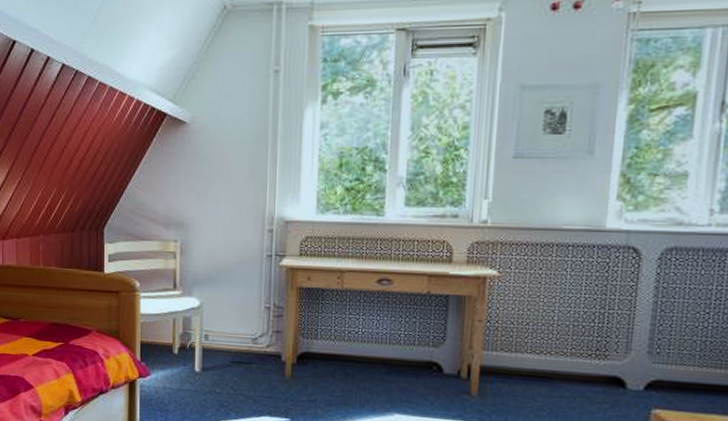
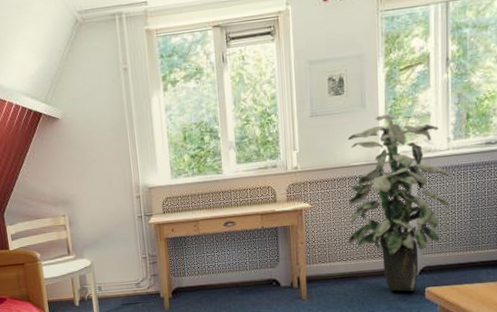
indoor plant: none [545,167,705,411] -> present [347,114,450,292]

